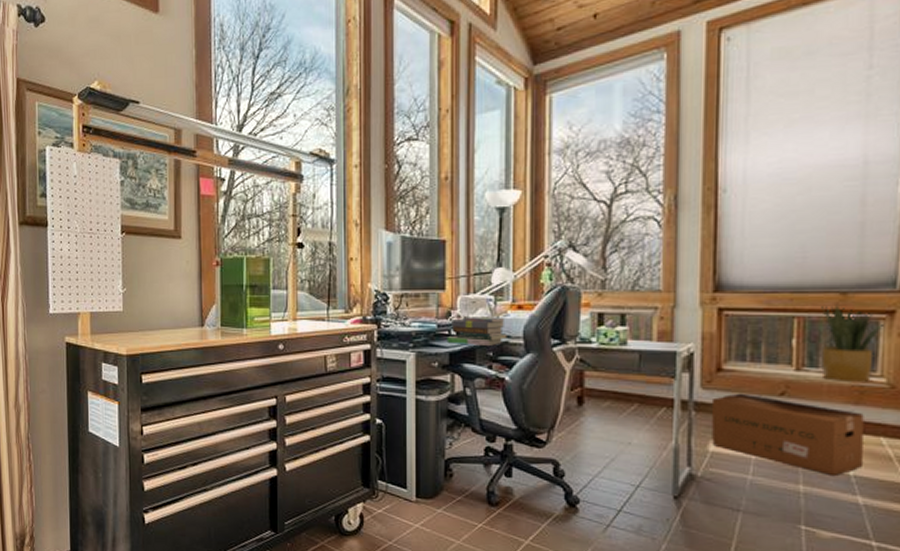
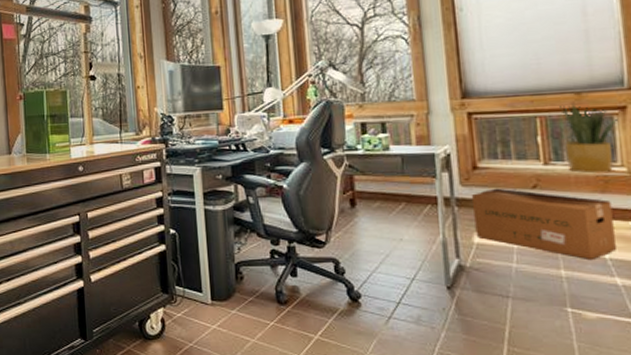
books: present [447,317,507,346] -> none [228,131,282,158]

